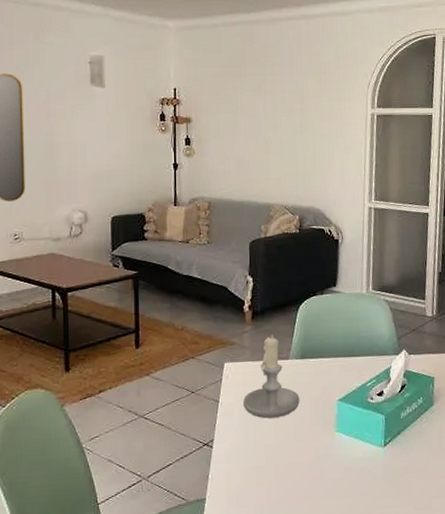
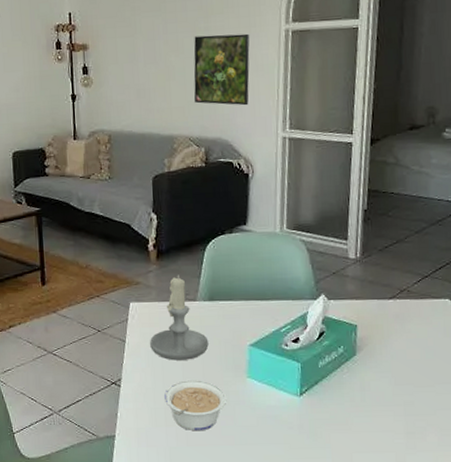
legume: none [256,436,317,488] -> present [164,380,227,431]
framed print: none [290,115,341,179] -> present [194,33,250,106]

